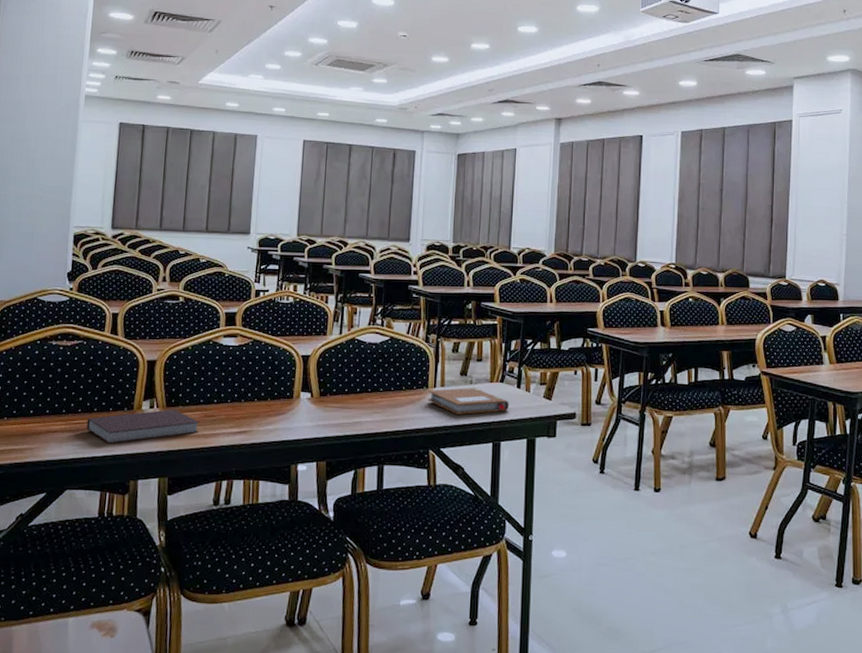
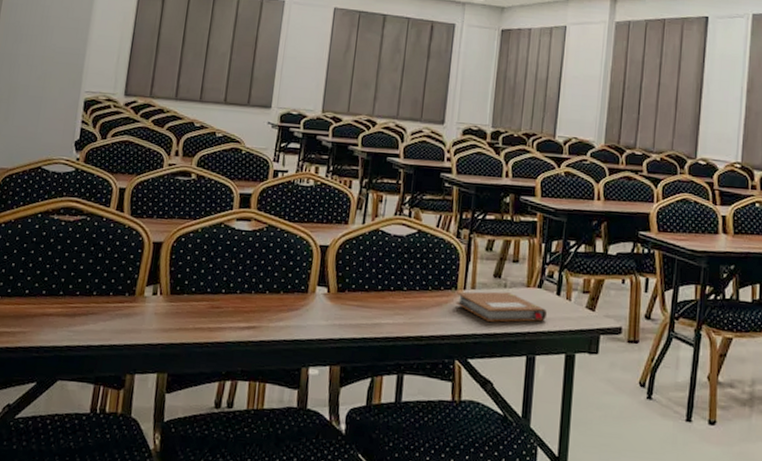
notebook: present [86,409,199,445] -> none [84,297,205,333]

